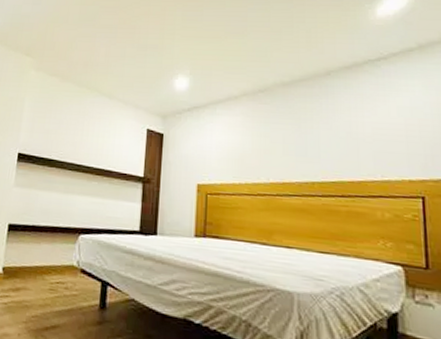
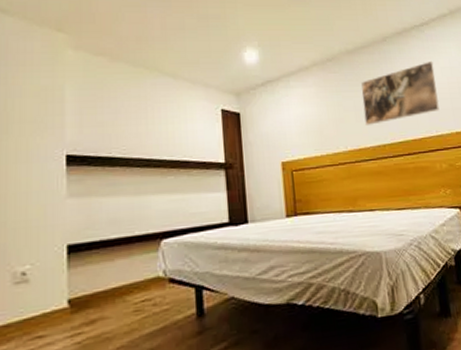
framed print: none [293,98,390,160] -> present [360,60,440,125]

